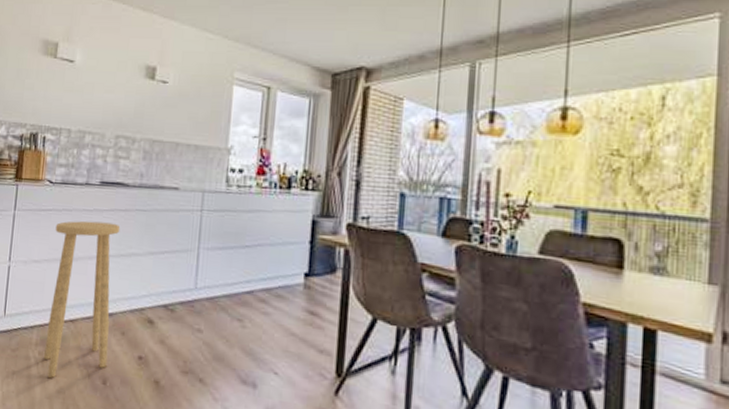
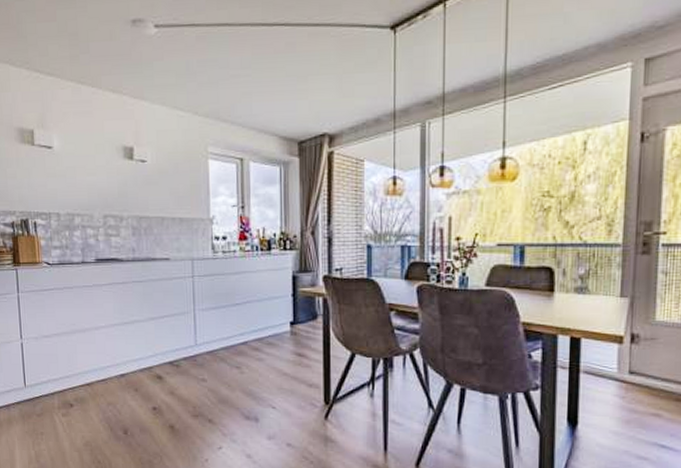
stool: present [44,220,121,378] -> none [59,296,125,434]

